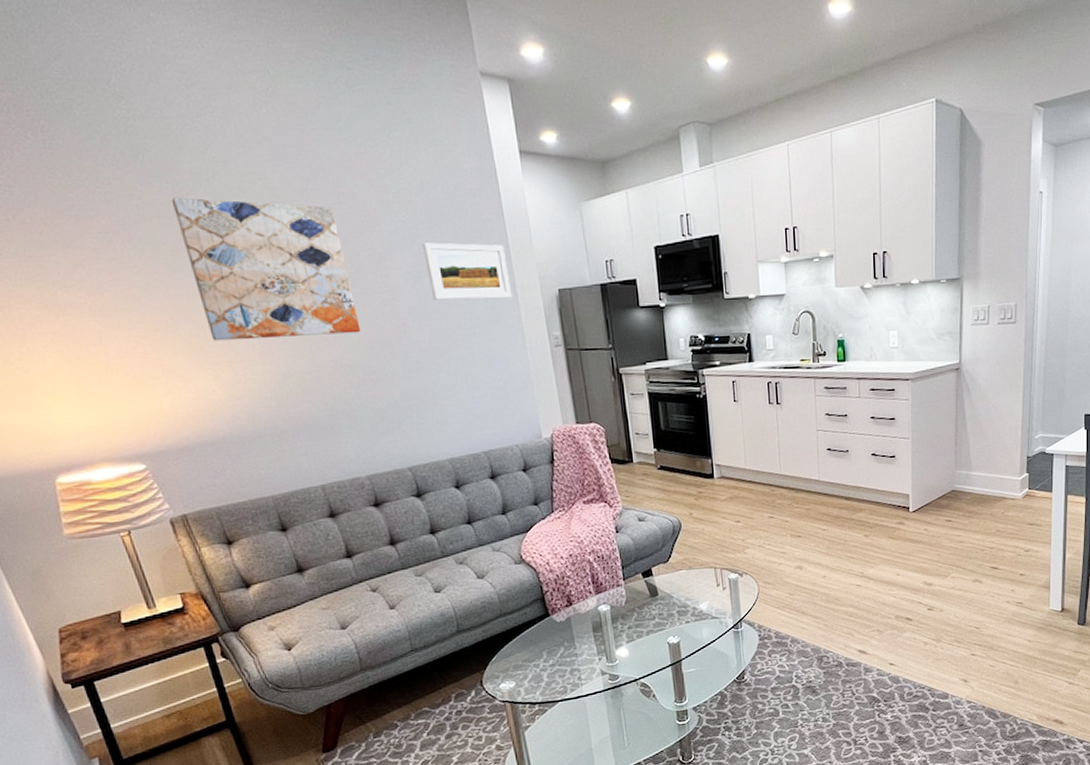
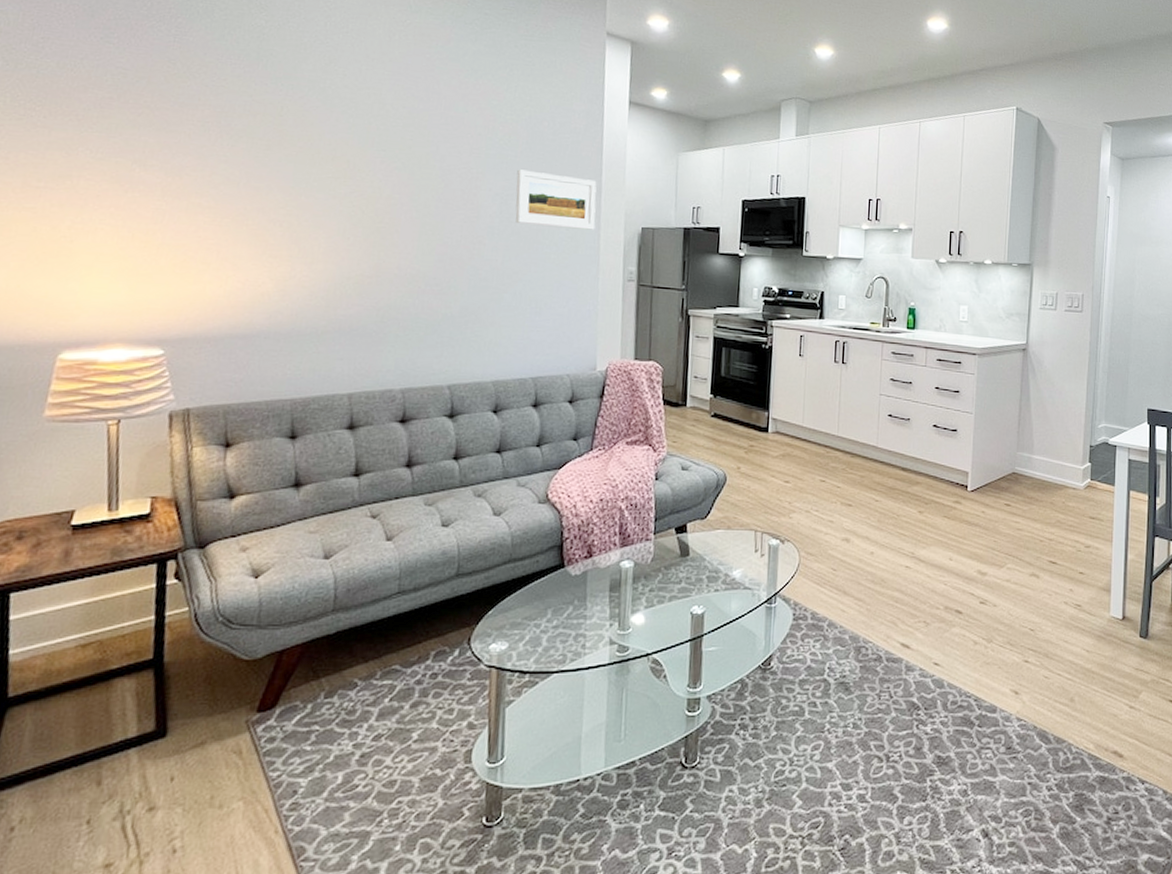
wall art: present [171,197,361,341] -> none [279,99,438,245]

